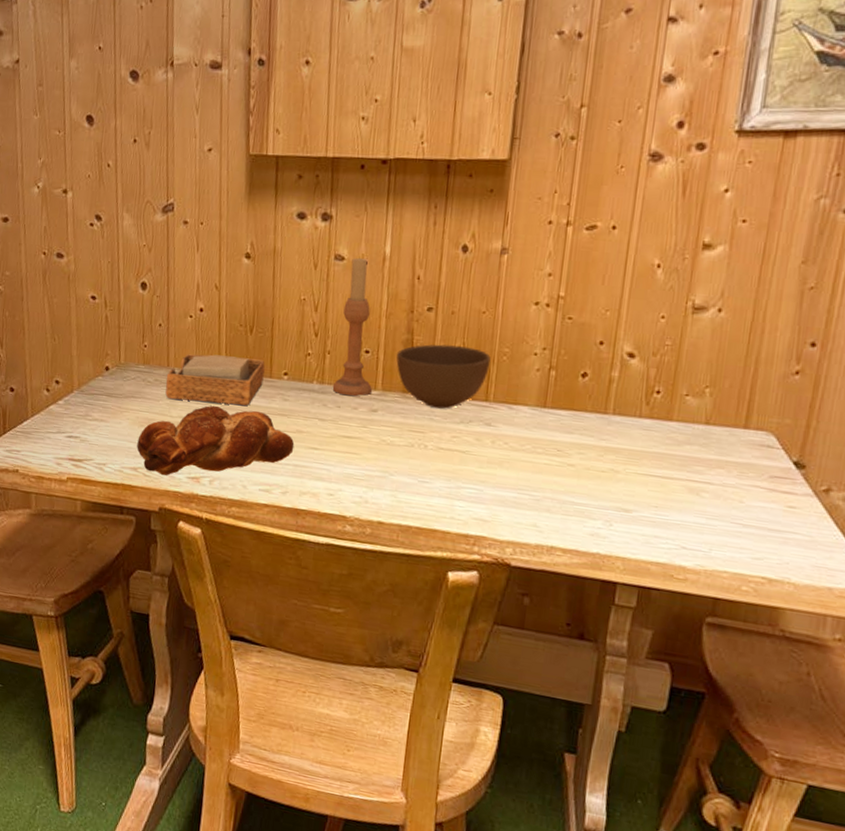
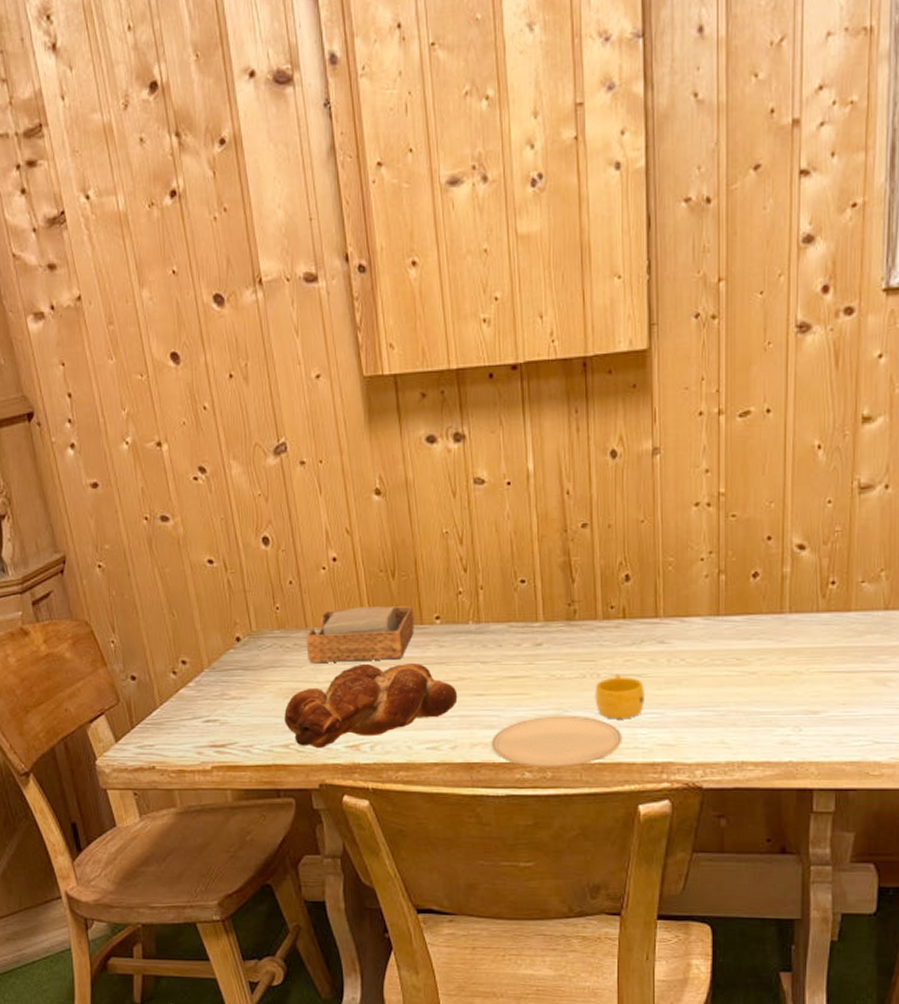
plate: none [318,476,441,527] -> present [491,714,623,768]
candlestick: present [332,257,372,397] -> none [490,478,533,633]
bowl: present [396,344,491,409] -> none [554,561,655,632]
cup: none [419,447,467,490] -> present [595,674,644,720]

